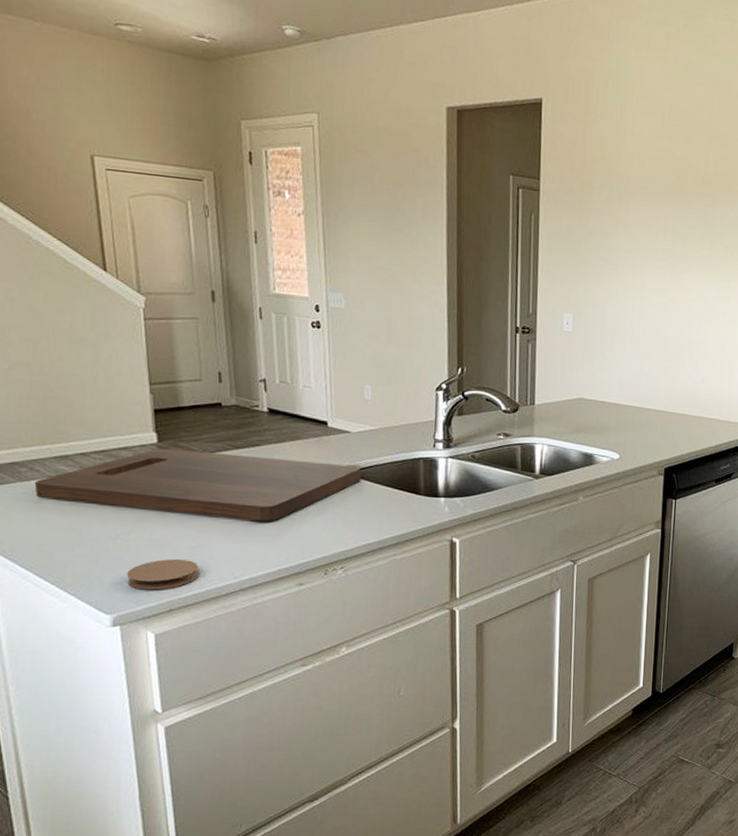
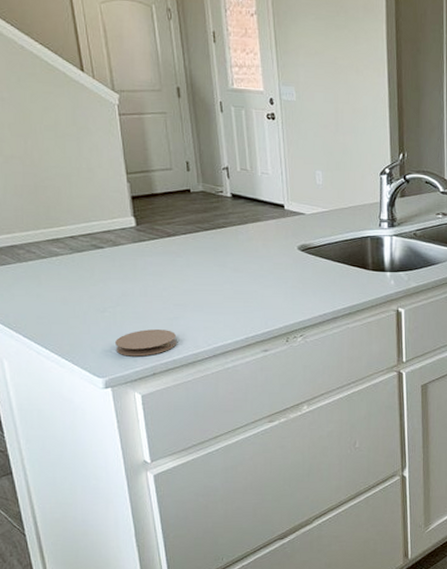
cutting board: present [34,448,362,522] -> none [31,231,316,296]

